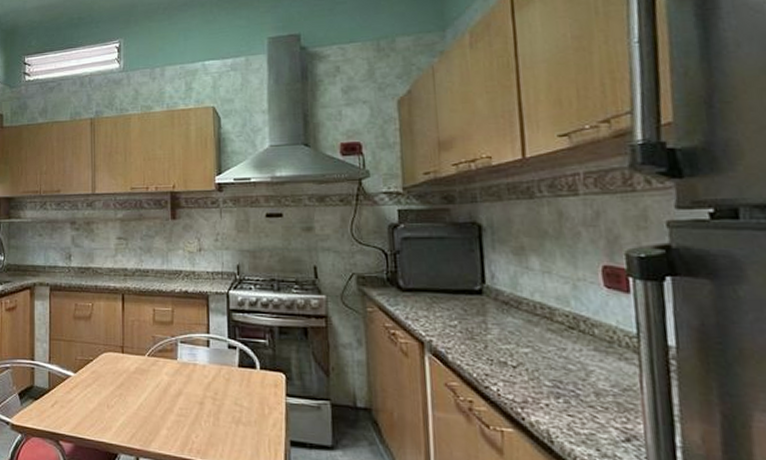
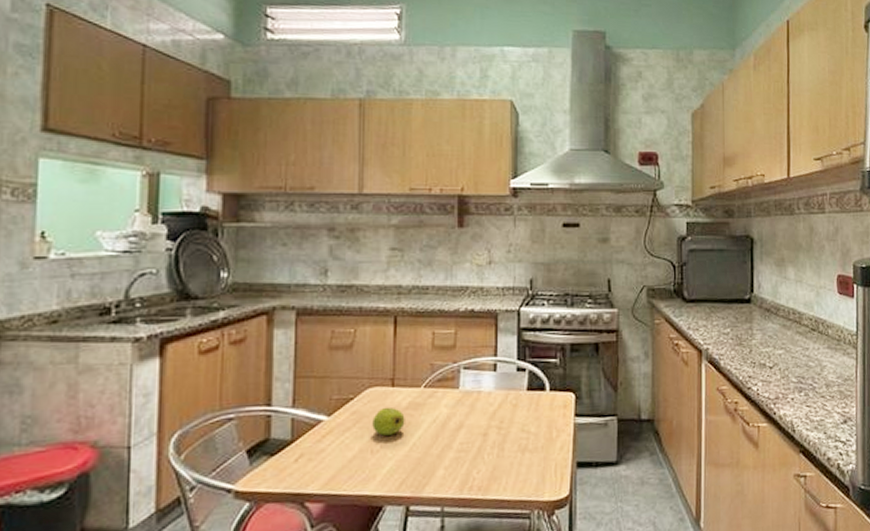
fruit: none [108,370,133,394] -> present [372,407,405,436]

